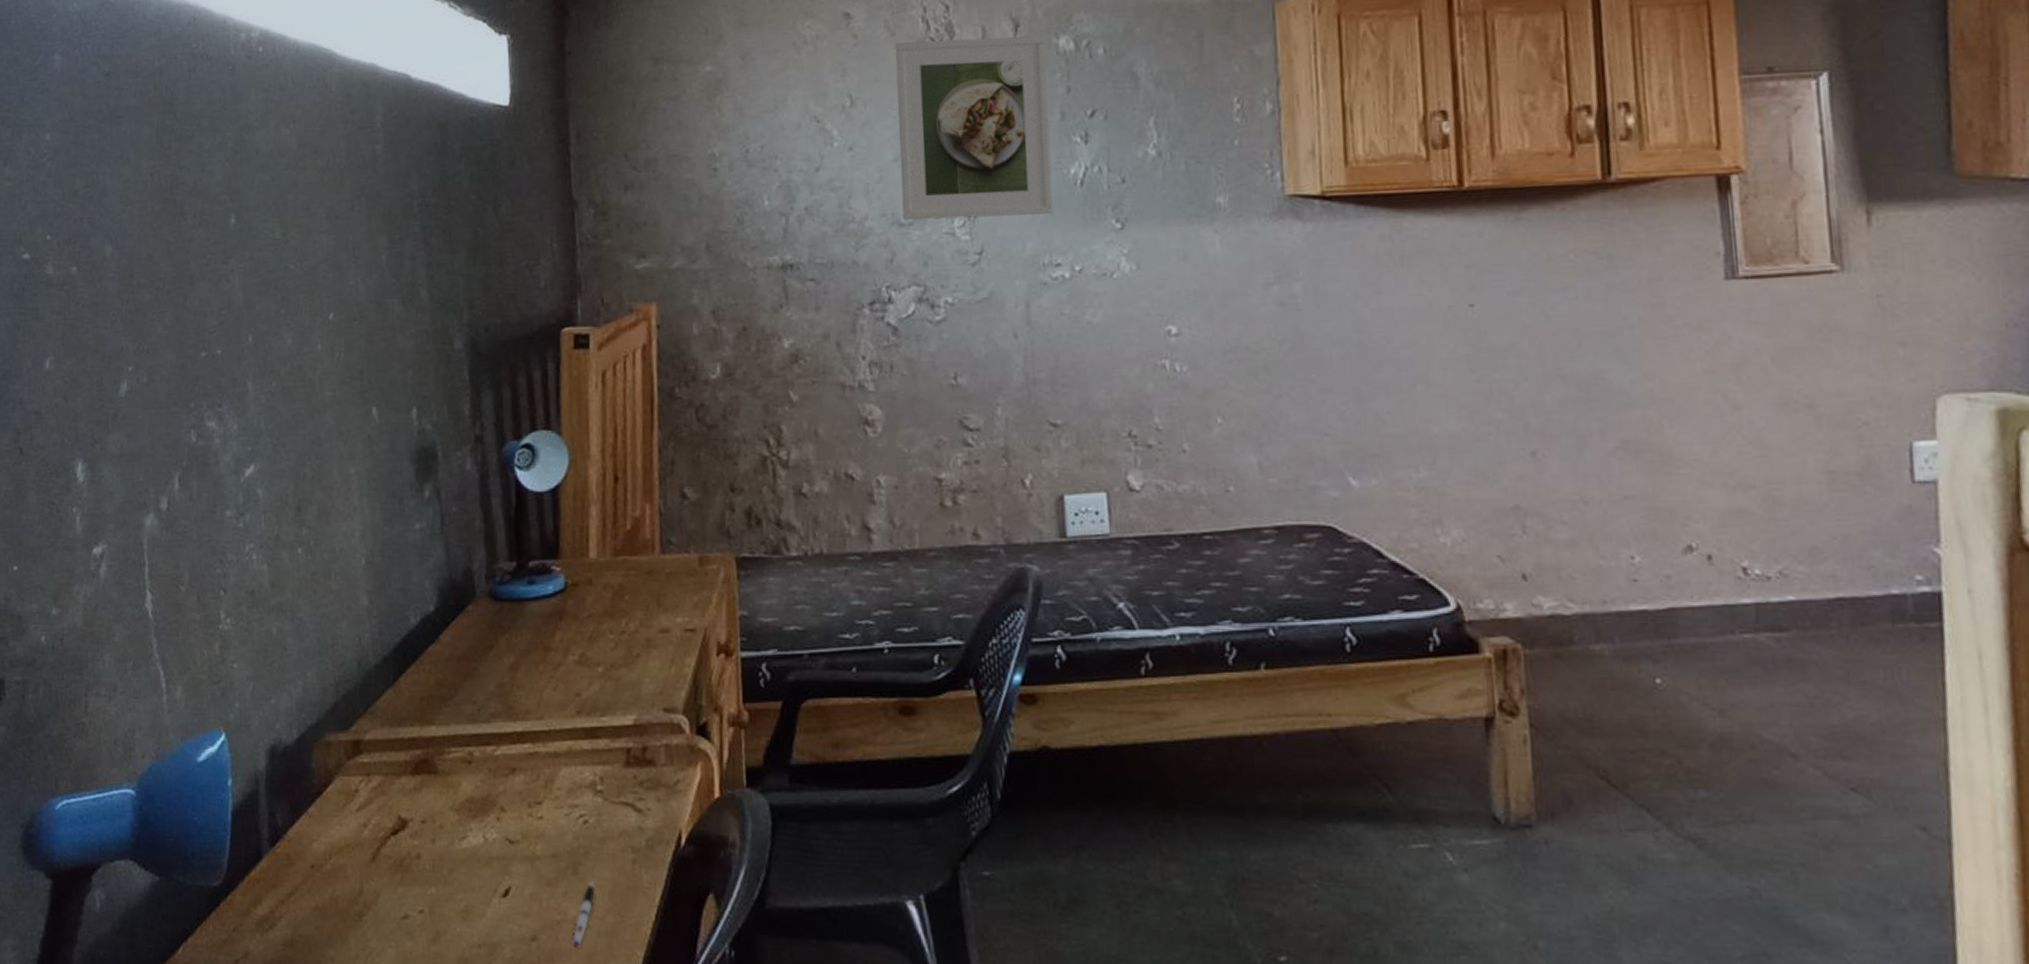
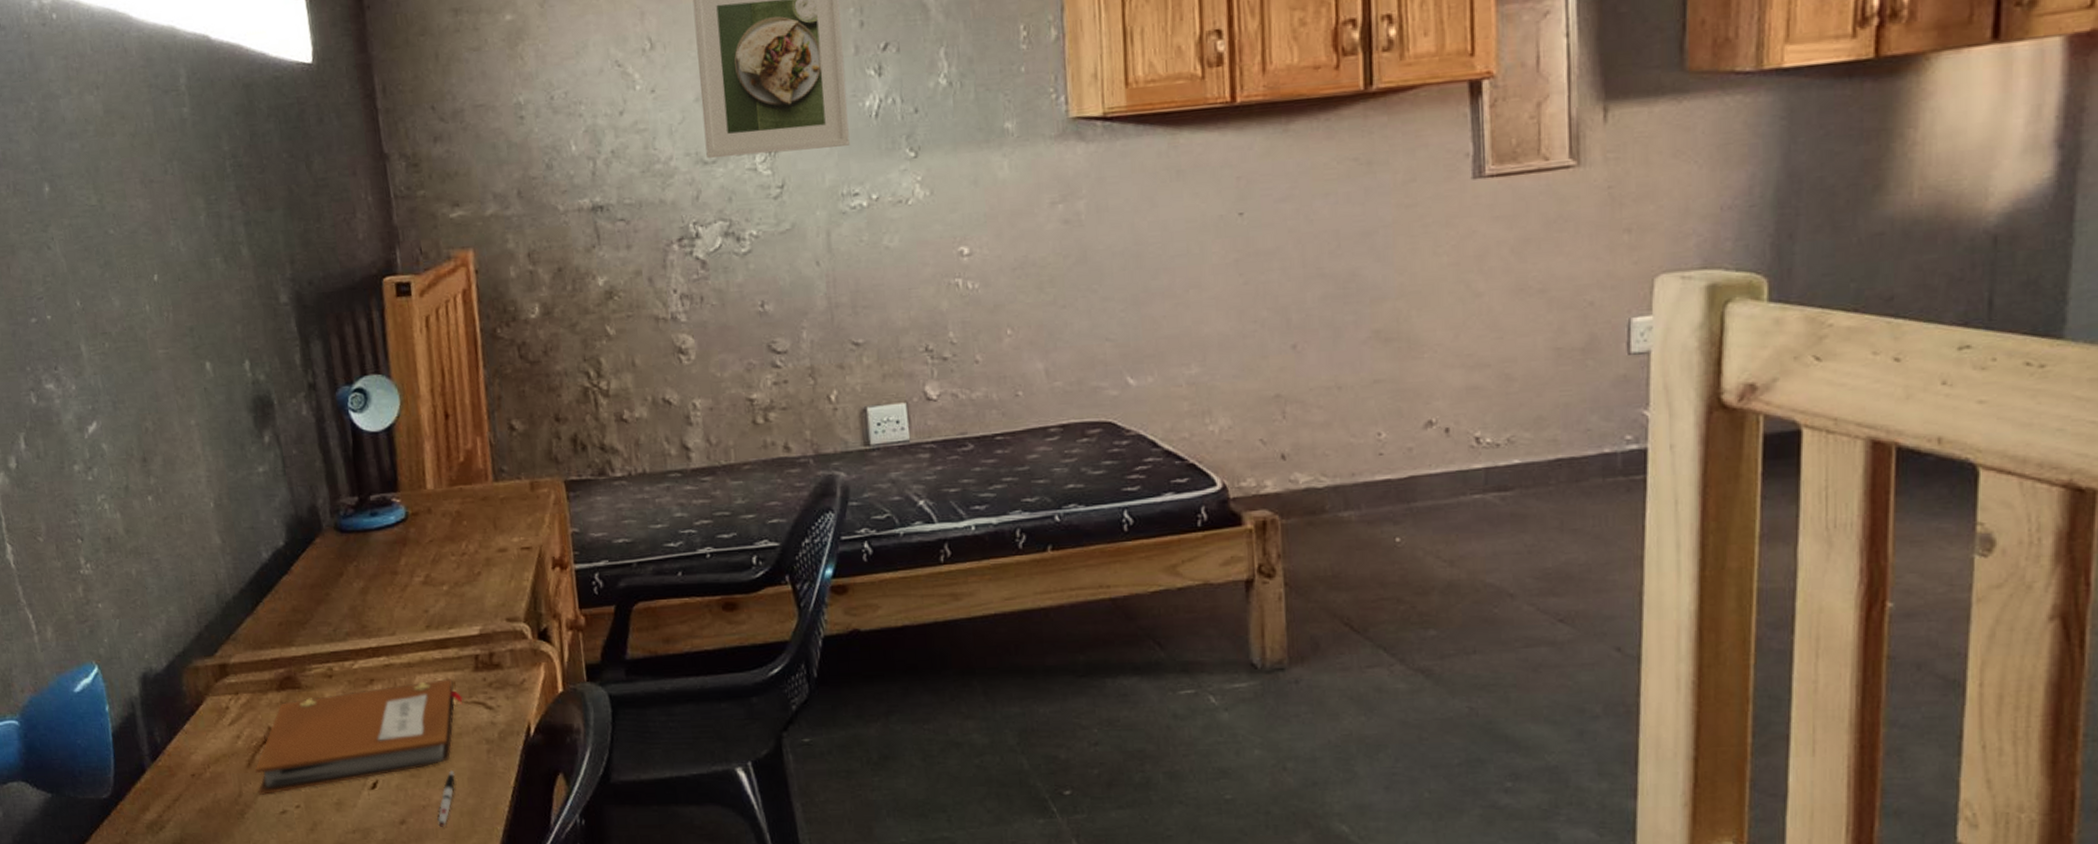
notebook: none [380,774,610,895] -> present [255,679,463,795]

